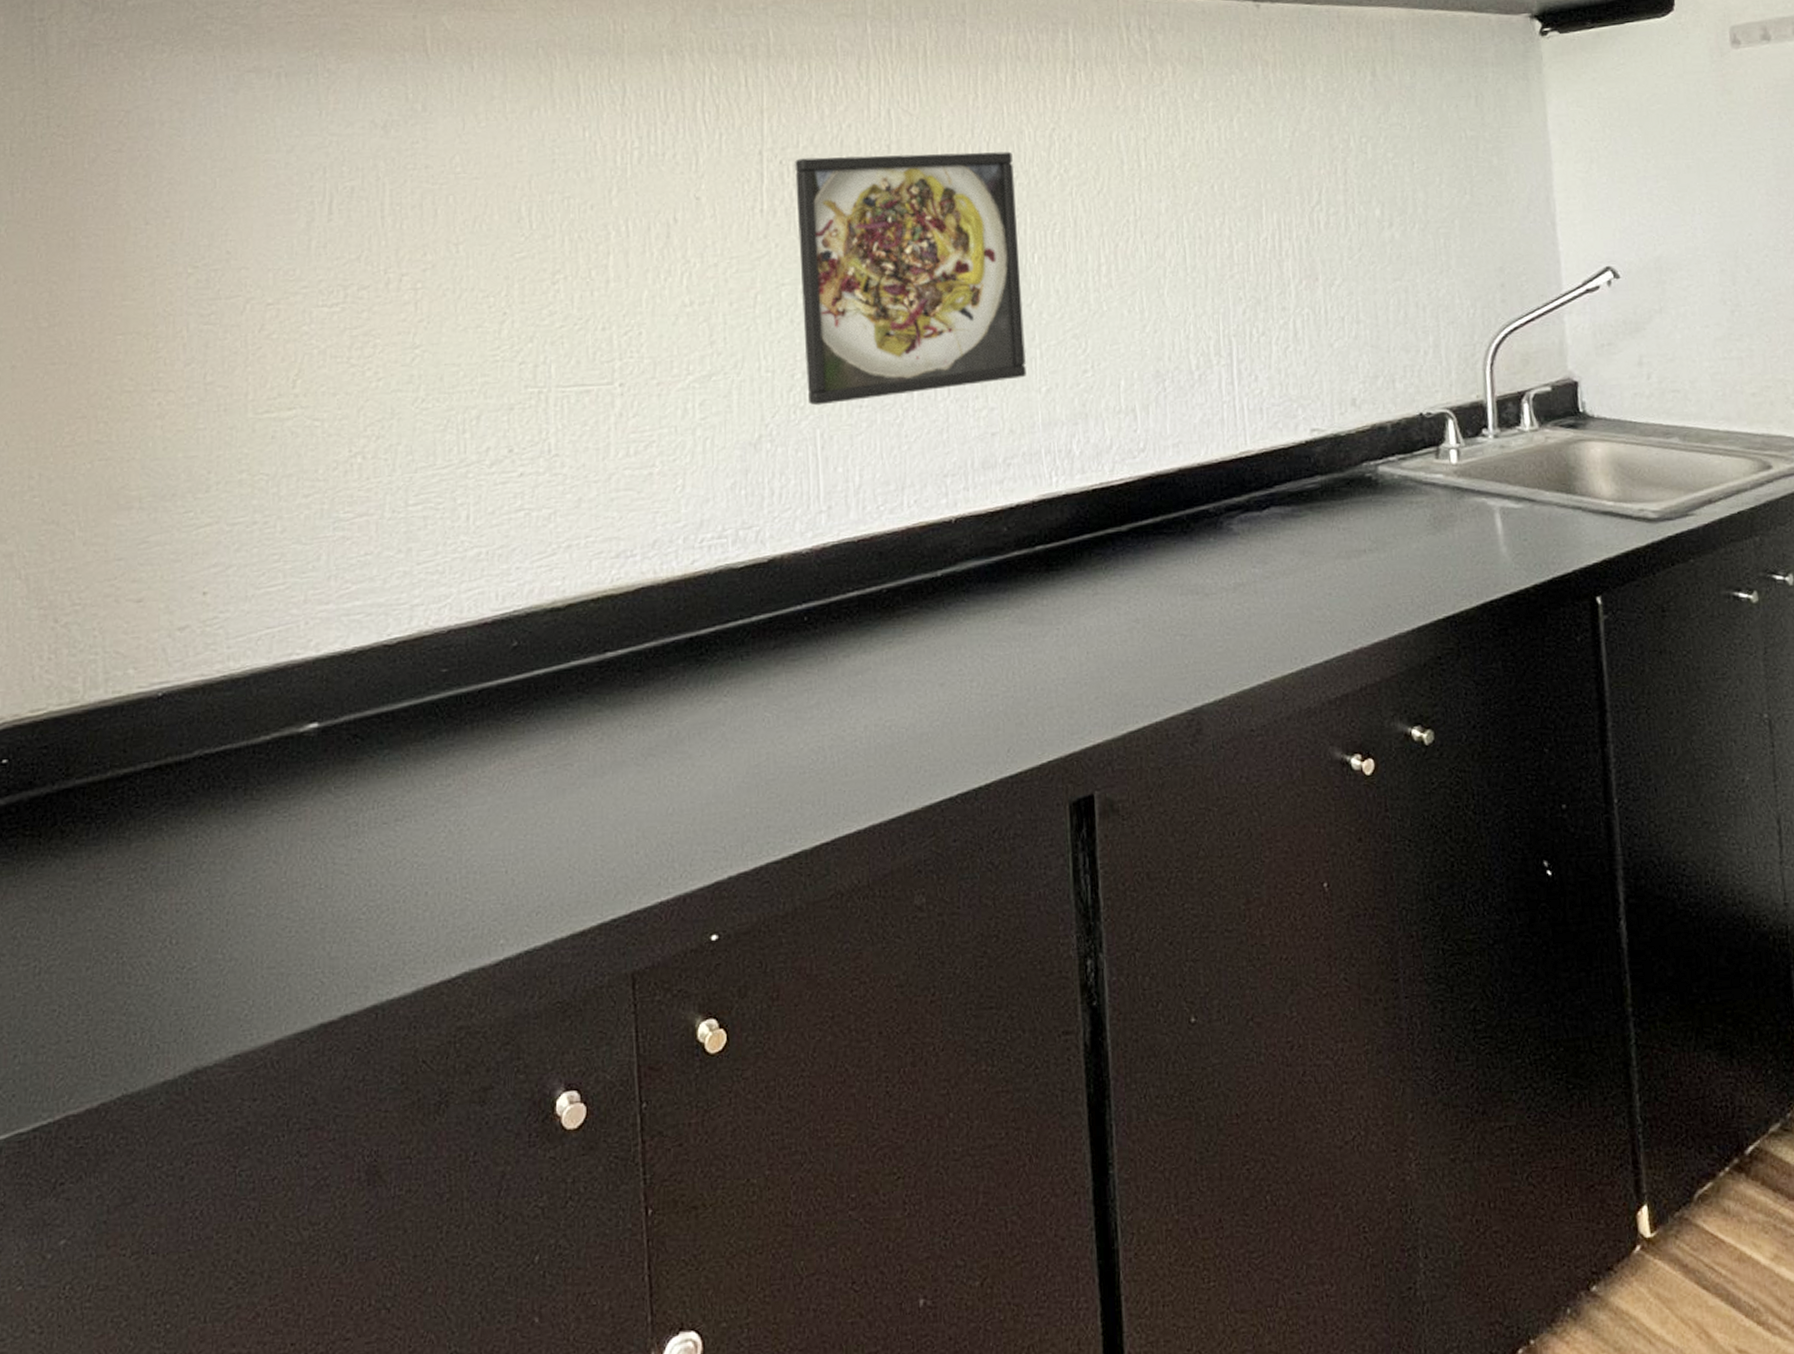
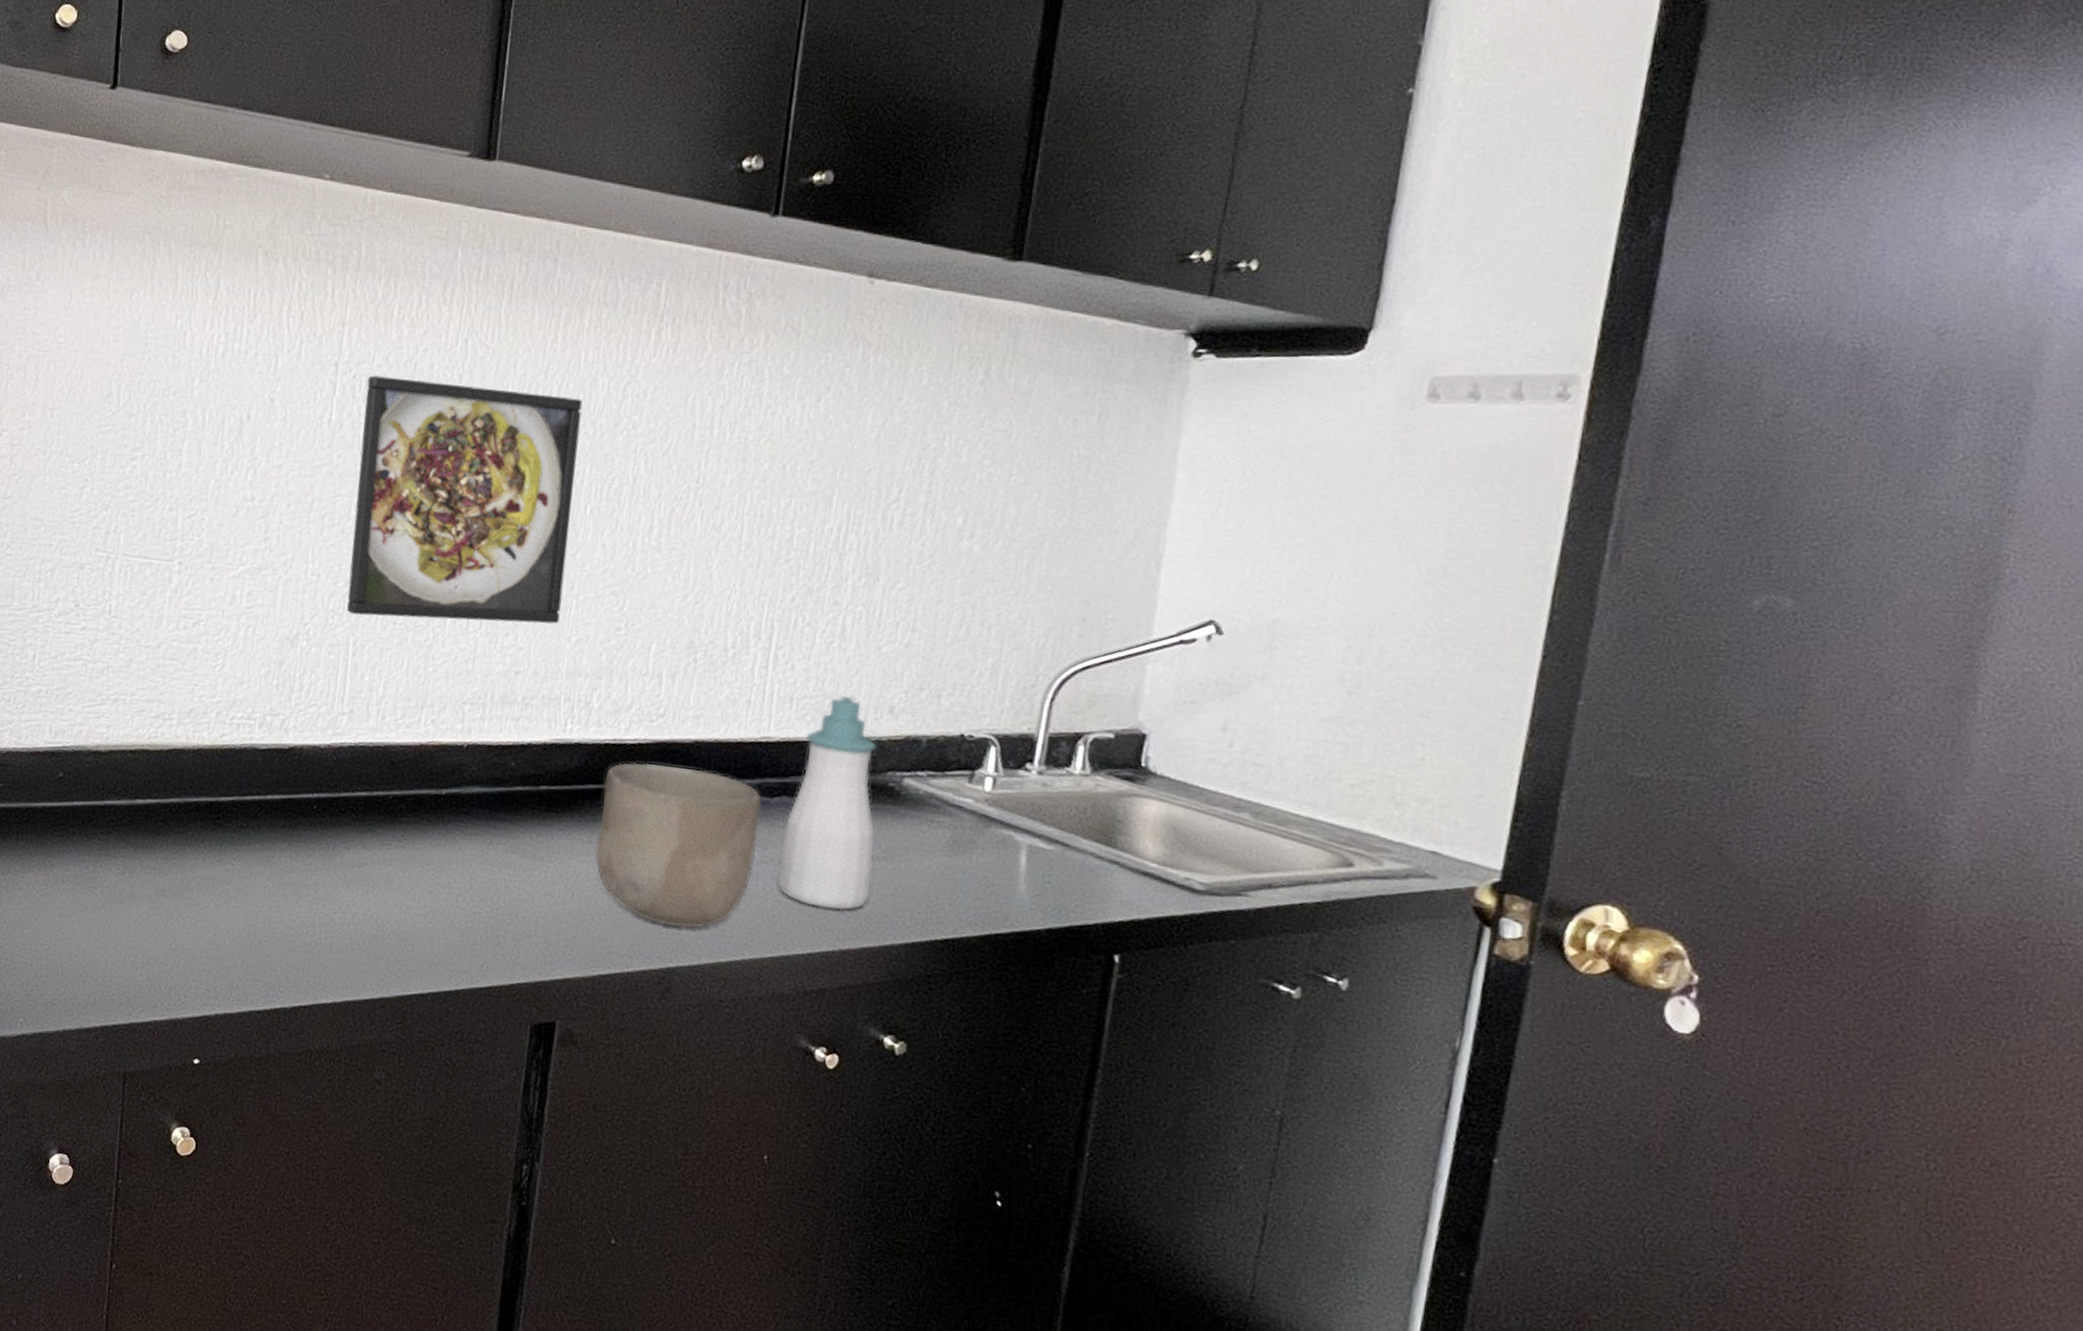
bowl: none [1099,497,1257,665] -> present [595,762,763,929]
soap bottle: none [1279,396,1370,612] -> present [777,696,877,911]

